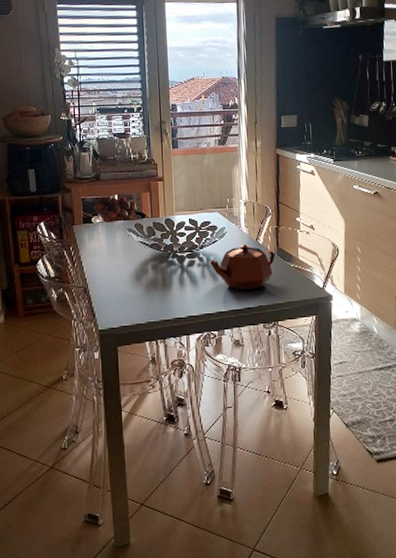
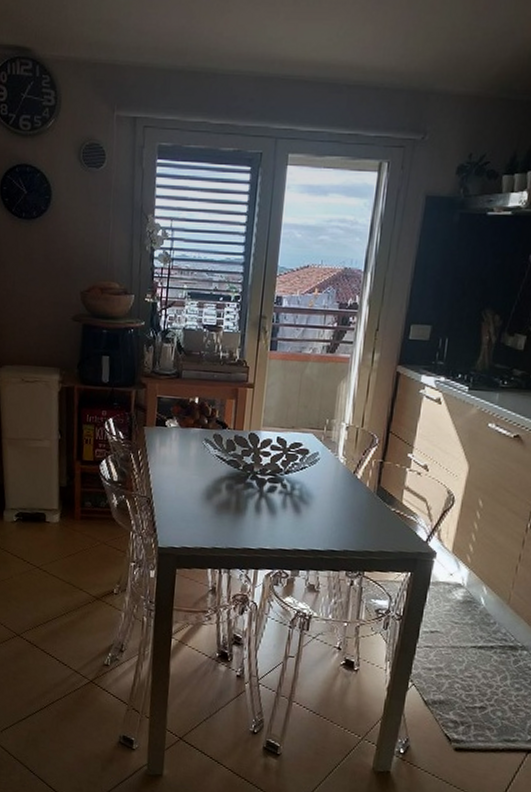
teapot: present [209,243,275,291] -> none [293,475,374,530]

